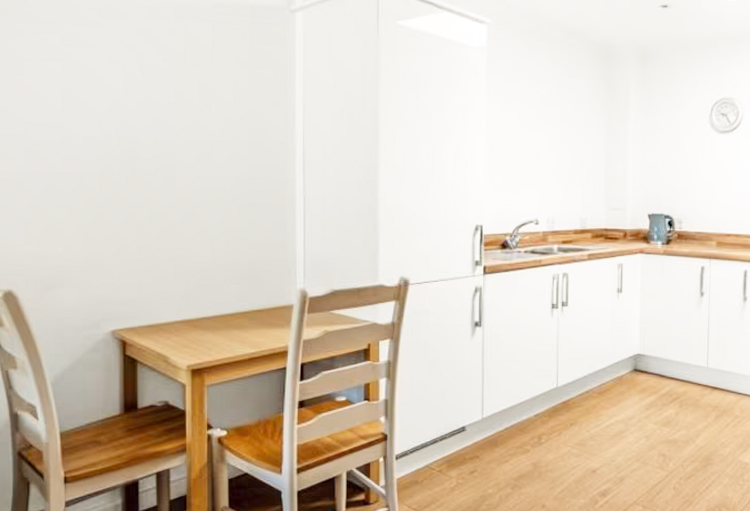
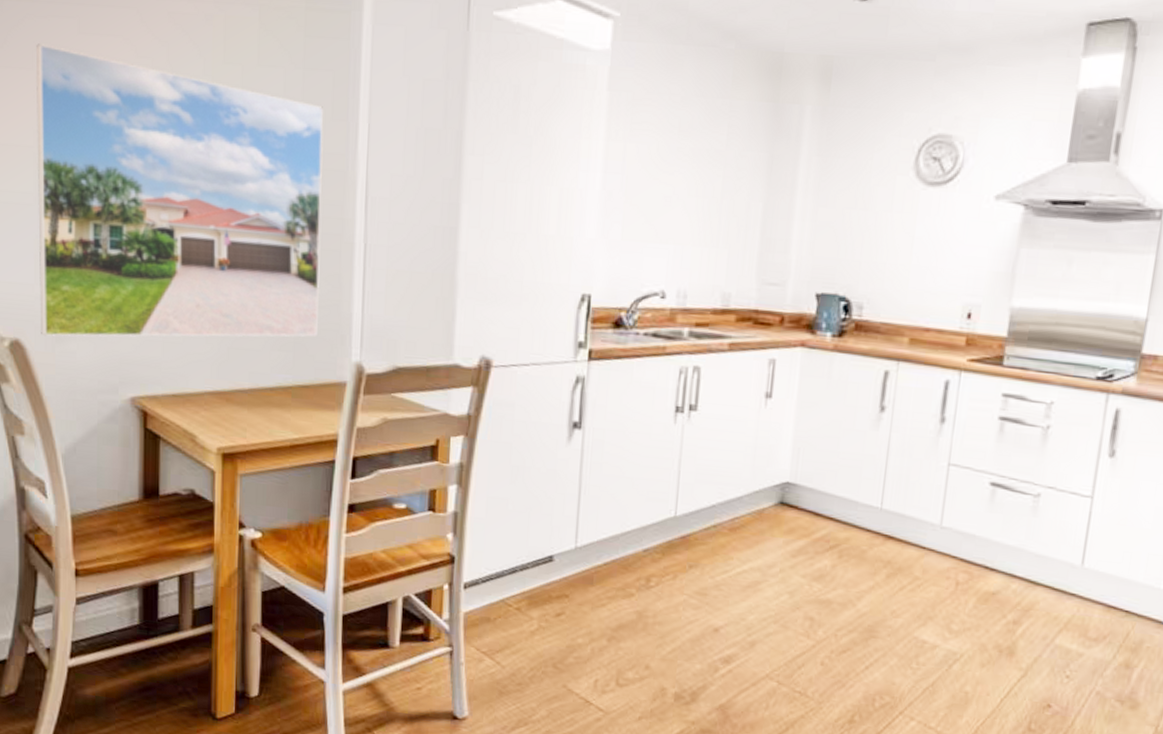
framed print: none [24,55,269,287] -> present [35,44,324,338]

